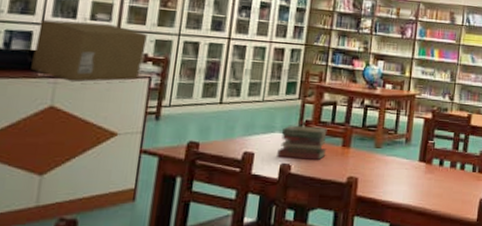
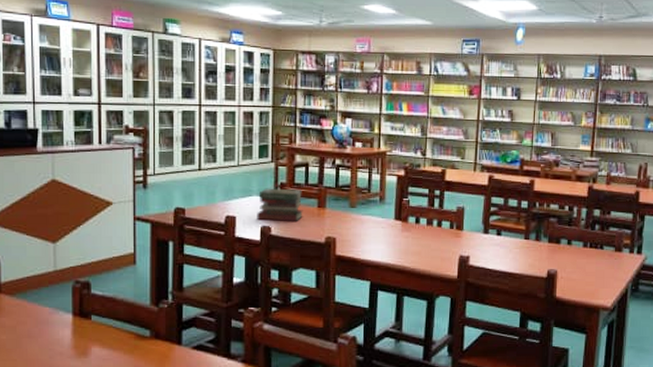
box: present [31,19,147,83] -> none [31,98,125,156]

